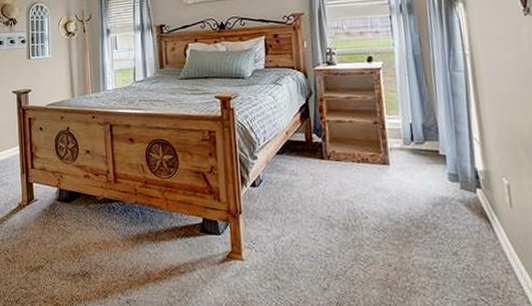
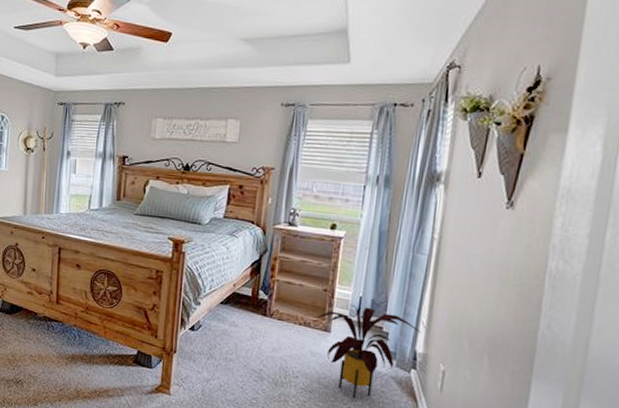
house plant: none [371,132,476,231] -> present [315,305,421,400]

